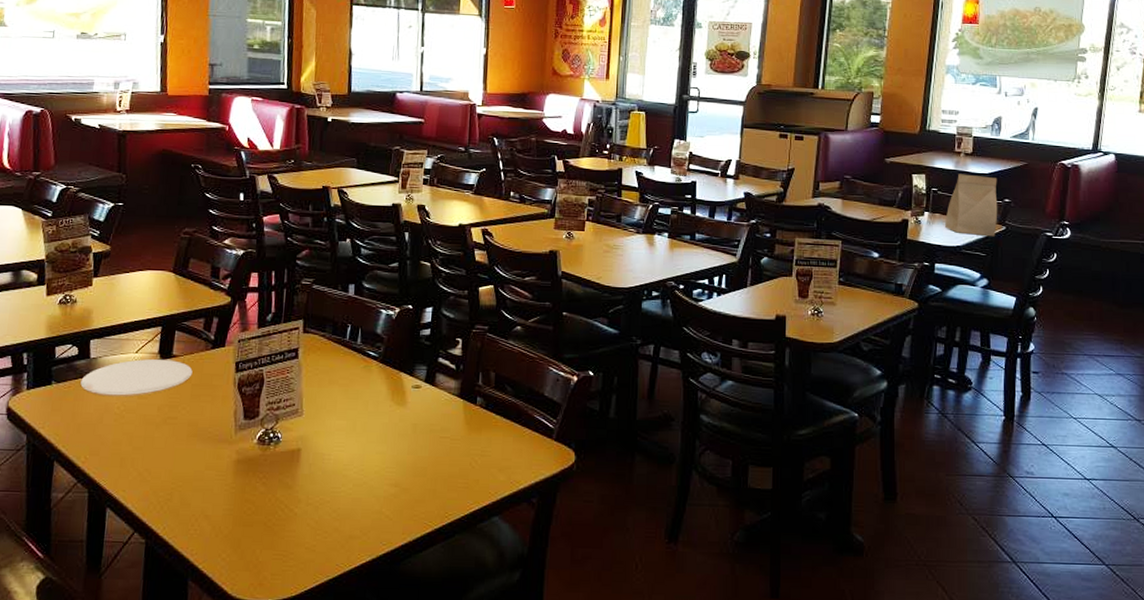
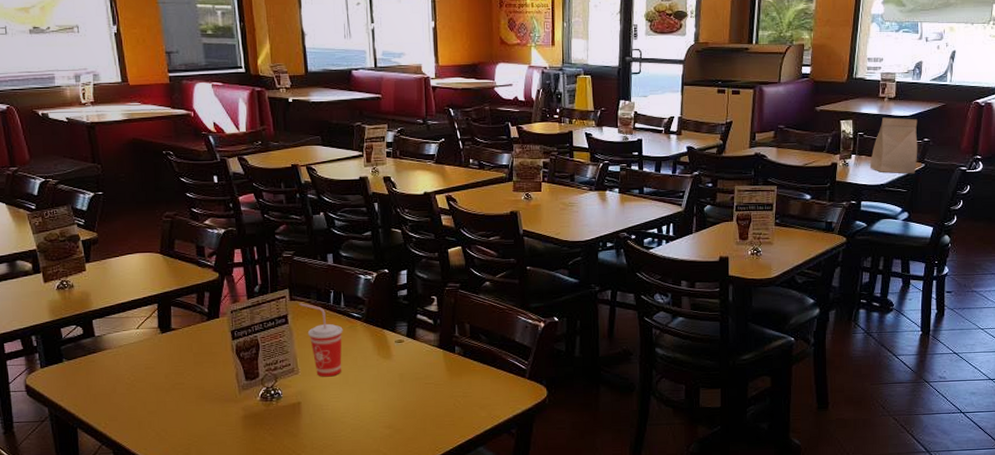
plate: present [80,358,193,397] -> none [90,332,193,370]
beverage cup: none [312,336,357,422] -> present [299,303,343,377]

